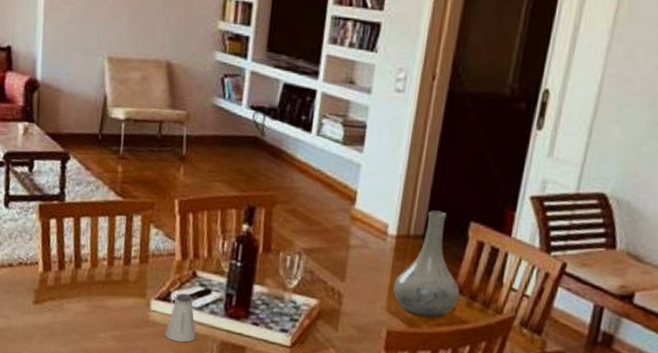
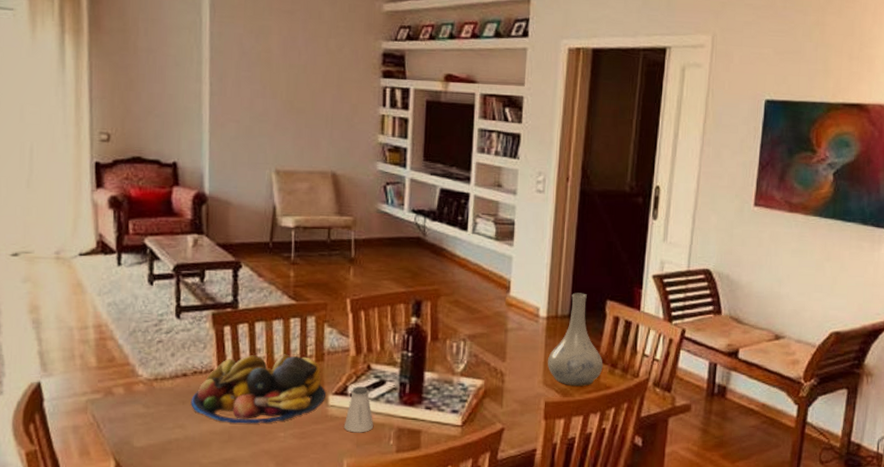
fruit bowl: none [15,251,148,322] -> present [191,354,325,424]

